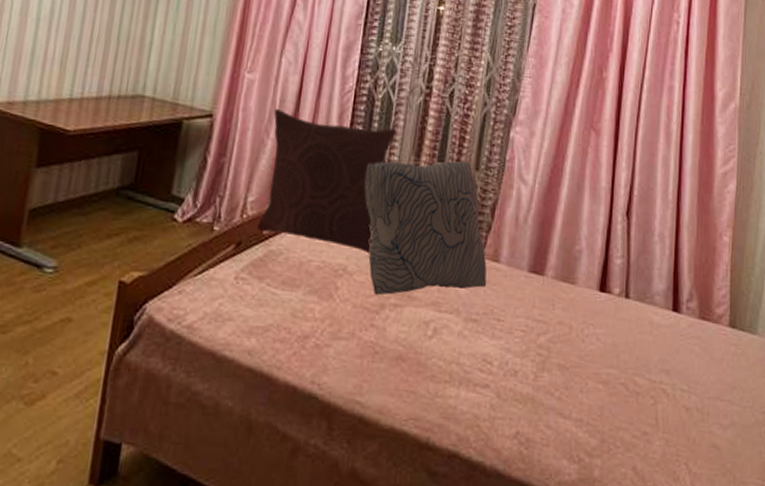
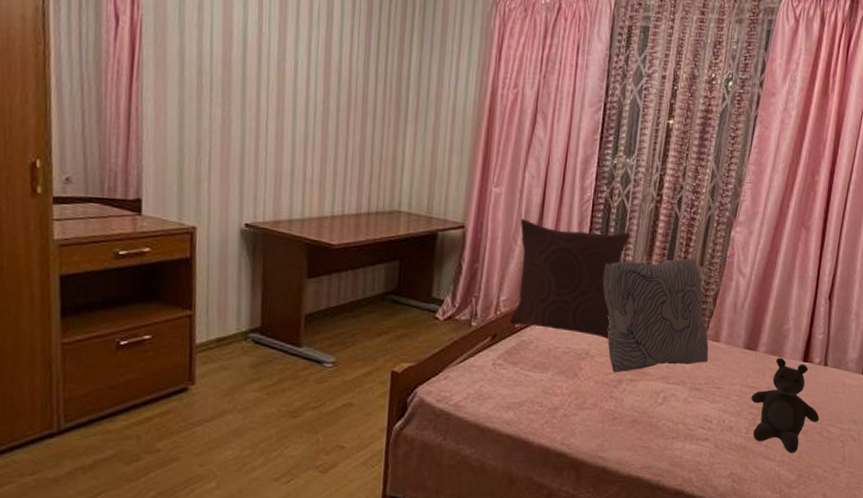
teddy bear: none [539,285,623,410] -> present [751,358,820,453]

